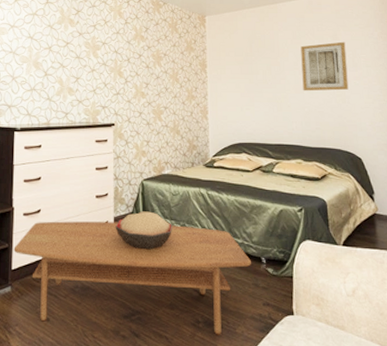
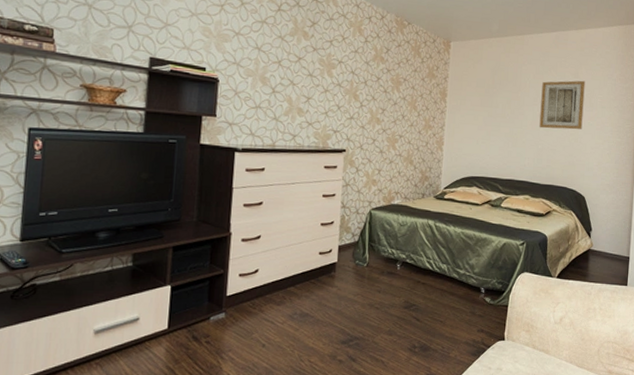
coffee table: present [13,221,251,335] -> none [229,248,471,359]
decorative bowl: present [115,211,172,250] -> none [339,240,397,279]

